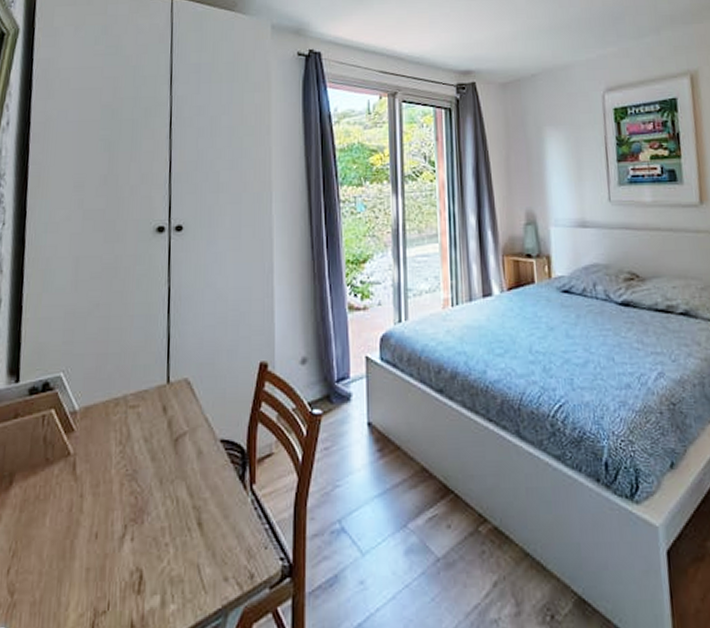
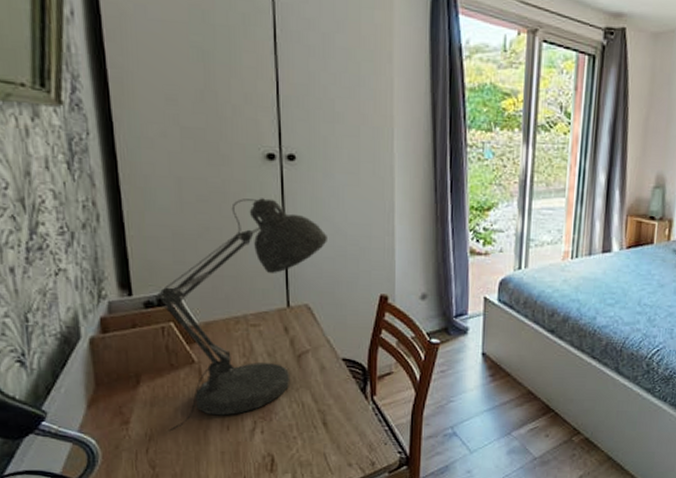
desk lamp: none [33,270,209,542] -> present [156,198,327,430]

